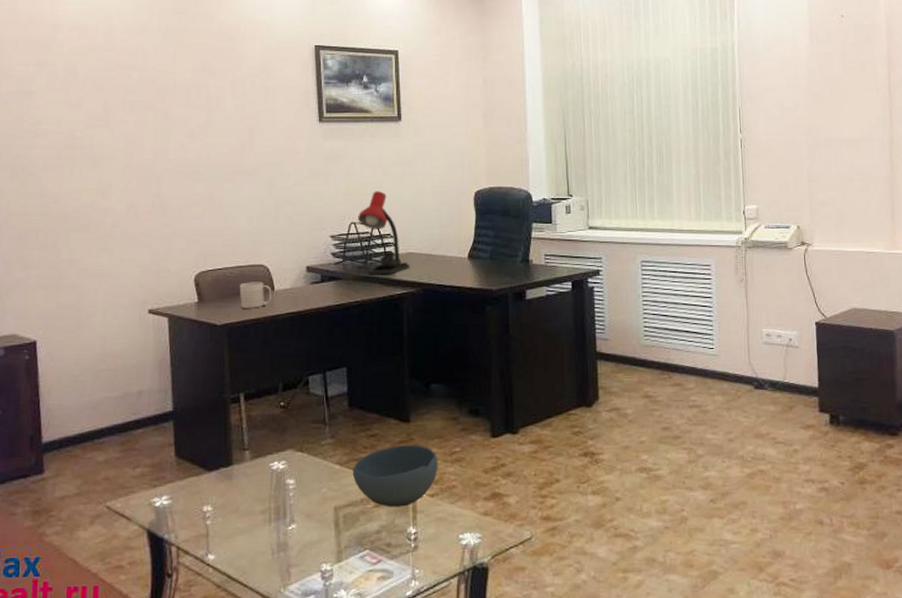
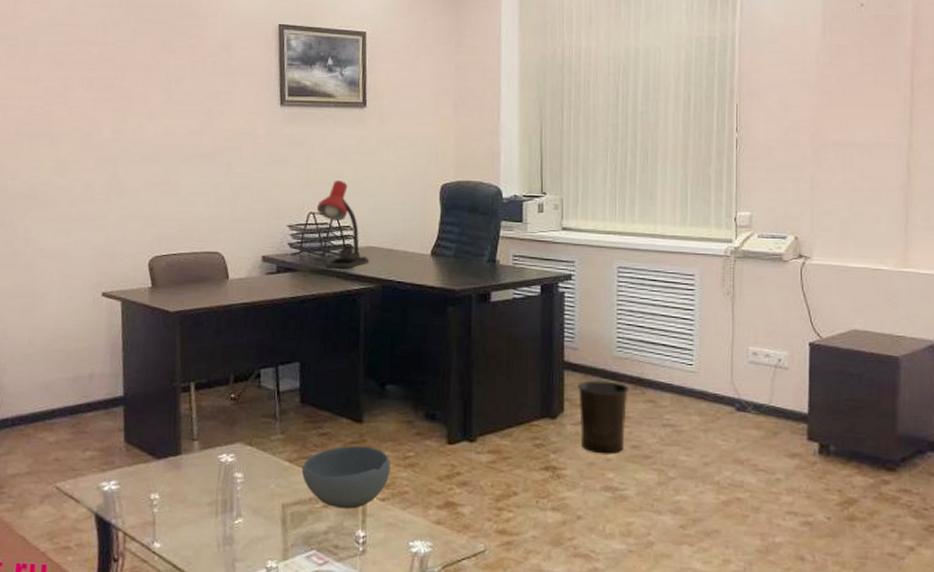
mug: present [239,282,272,309] -> none [193,269,226,297]
waste bin: none [610,368,658,437] -> present [577,380,630,454]

